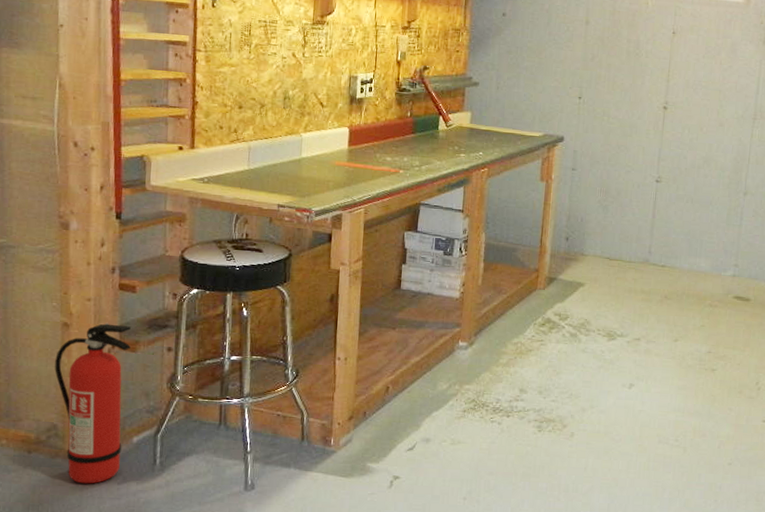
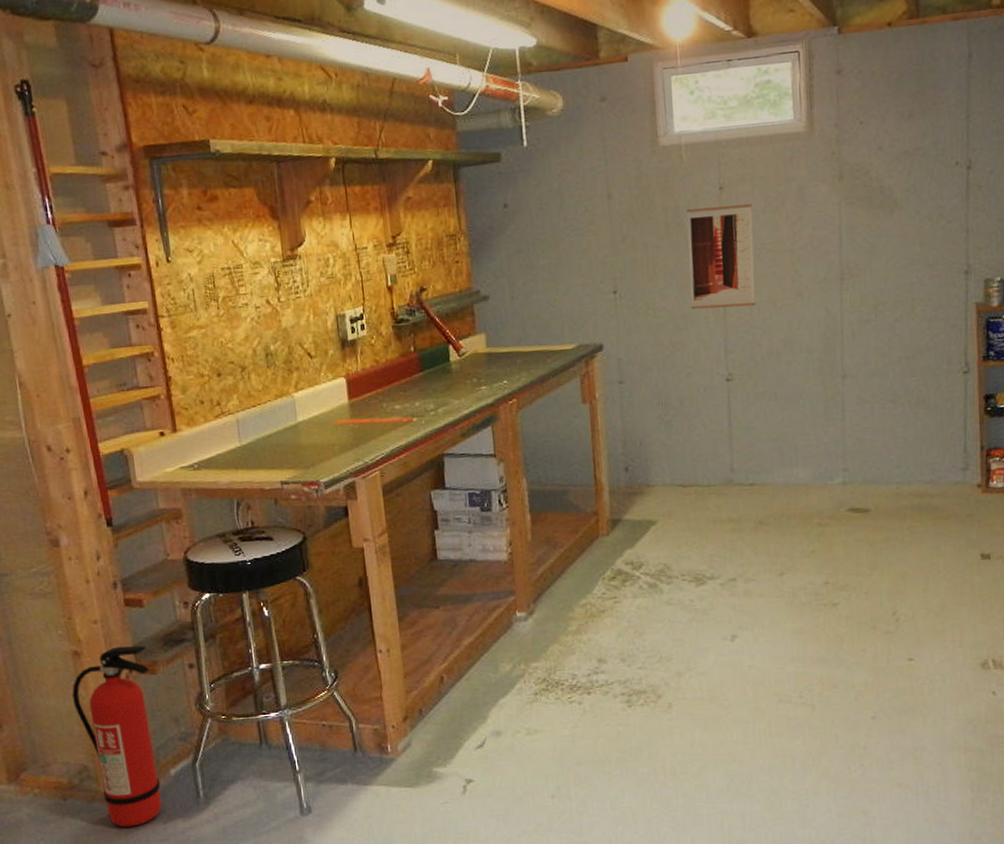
wall art: none [637,44,695,127] -> present [686,204,756,310]

